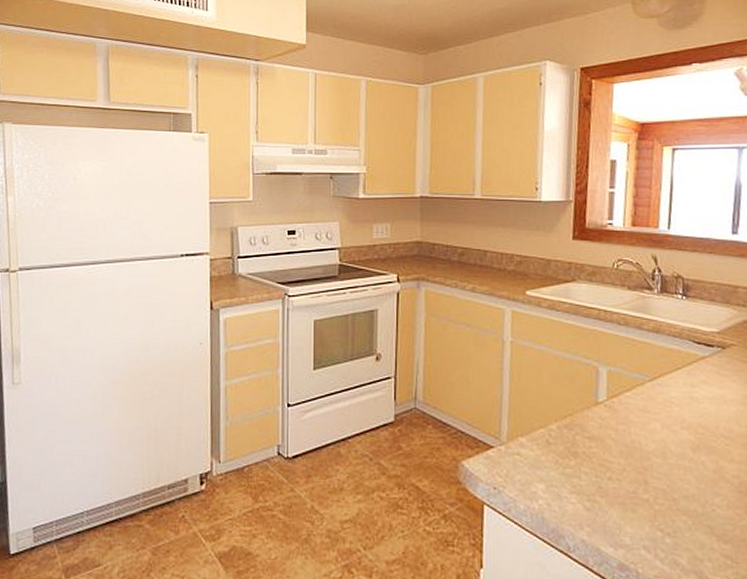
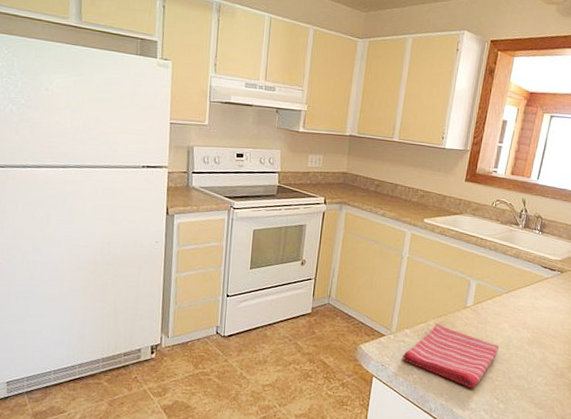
dish towel: none [519,427,653,517] -> present [402,323,500,389]

